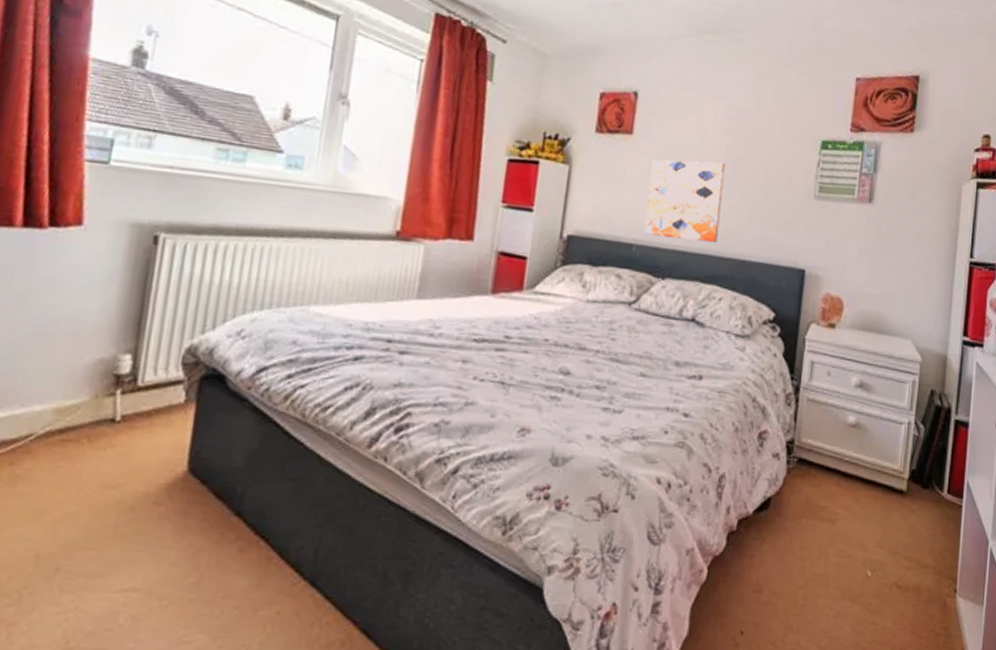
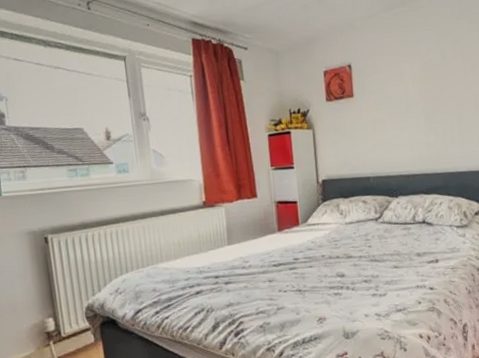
wall art: present [645,160,726,243] -> none [371,103,431,168]

